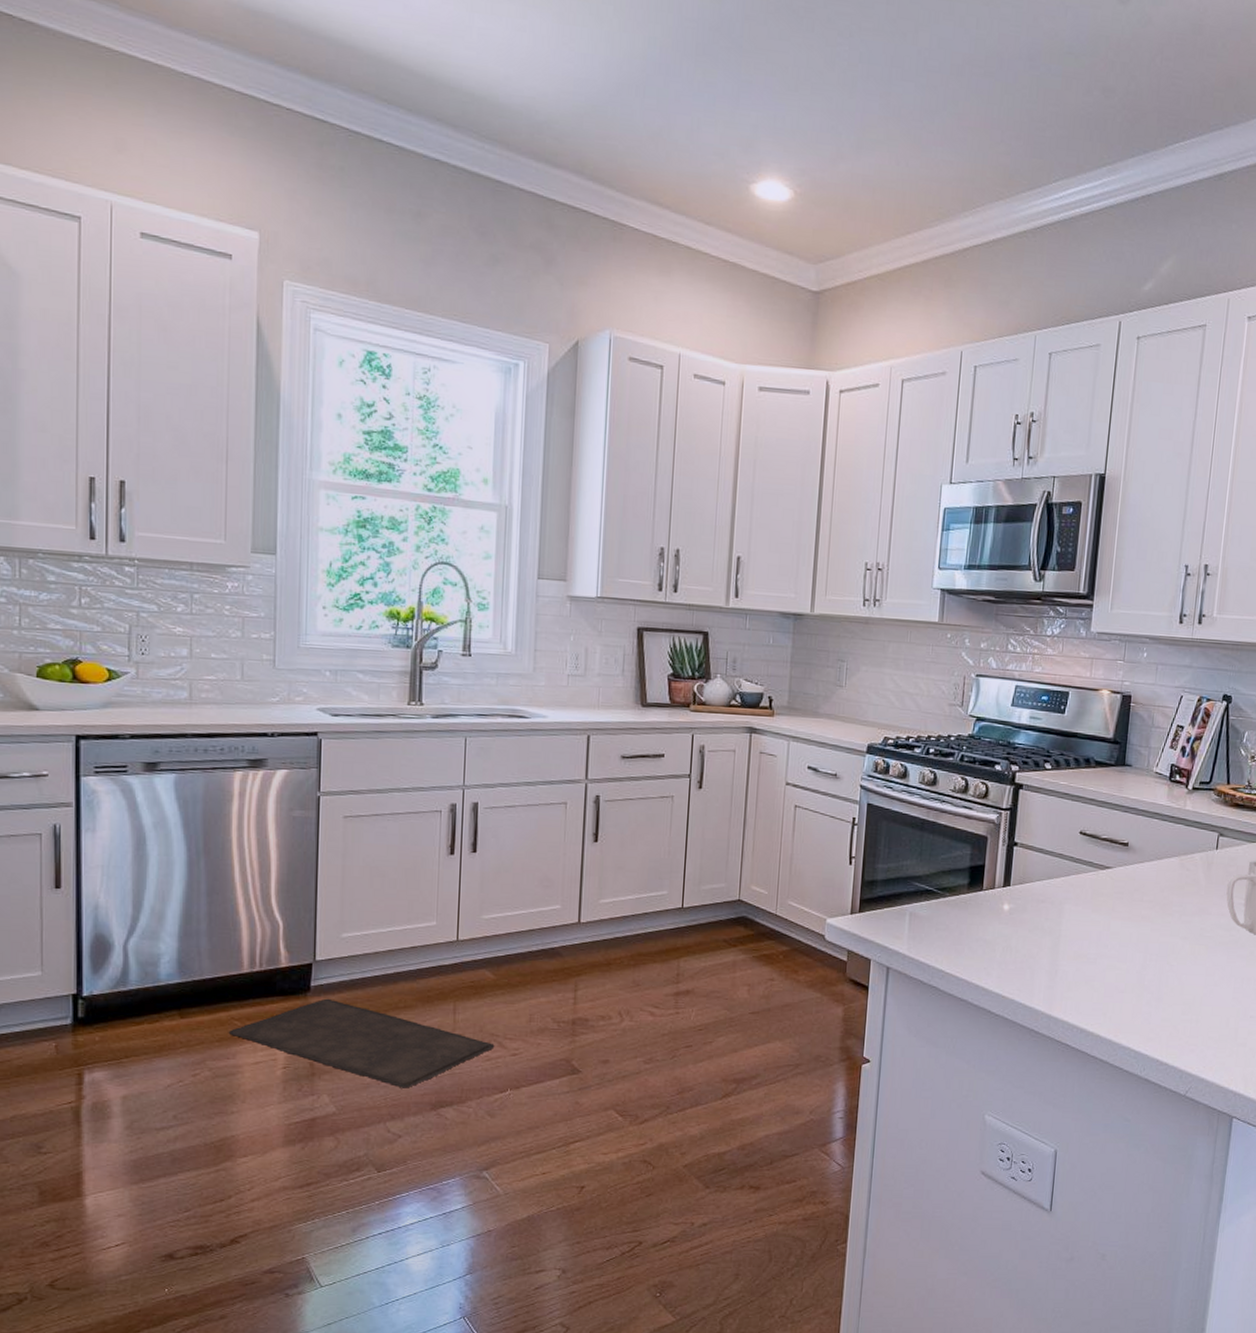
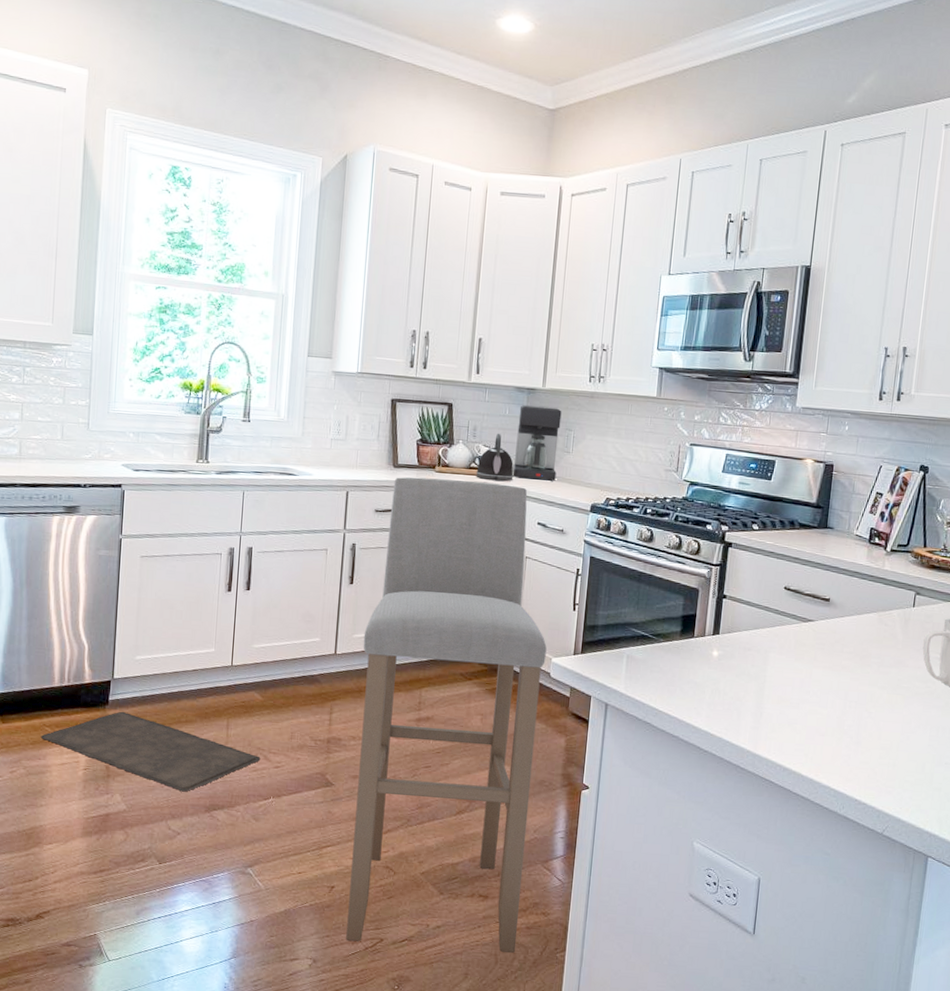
bar stool: none [599,717,821,1248] -> present [346,477,547,953]
kettle: none [737,665,780,721] -> present [476,433,514,482]
coffee maker: none [778,633,833,719] -> present [512,405,562,481]

